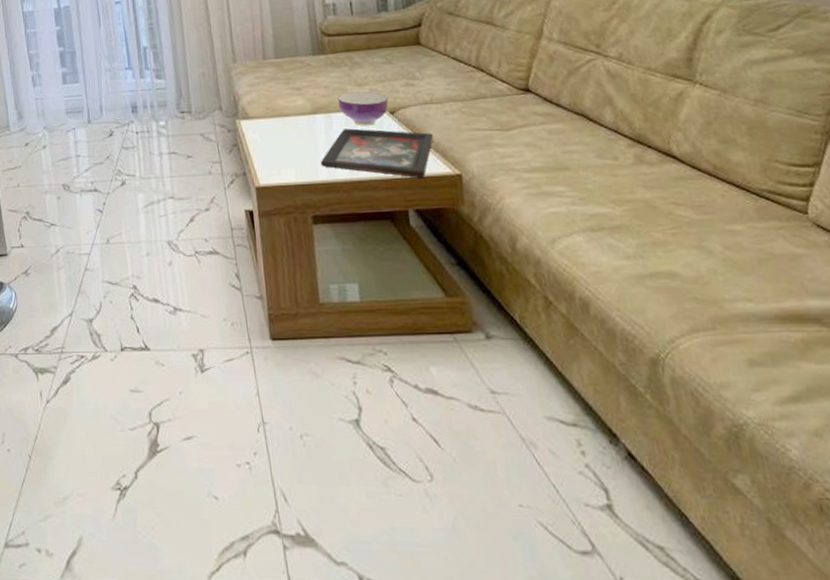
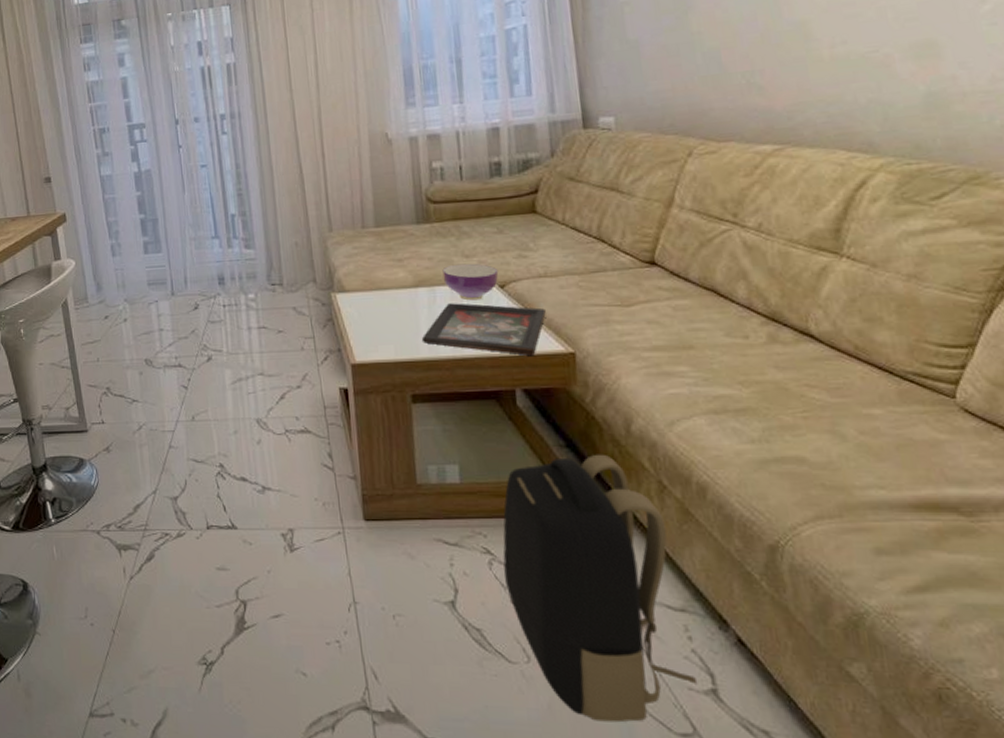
backpack: none [402,271,594,541] -> present [503,454,698,723]

